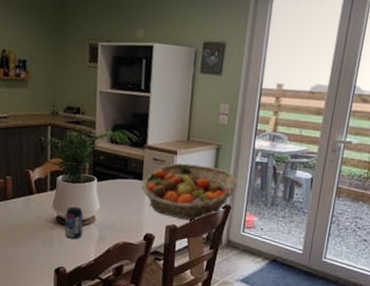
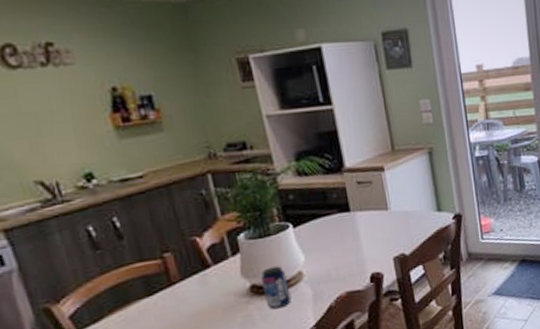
fruit basket: present [141,163,238,221] -> none [350,174,463,246]

